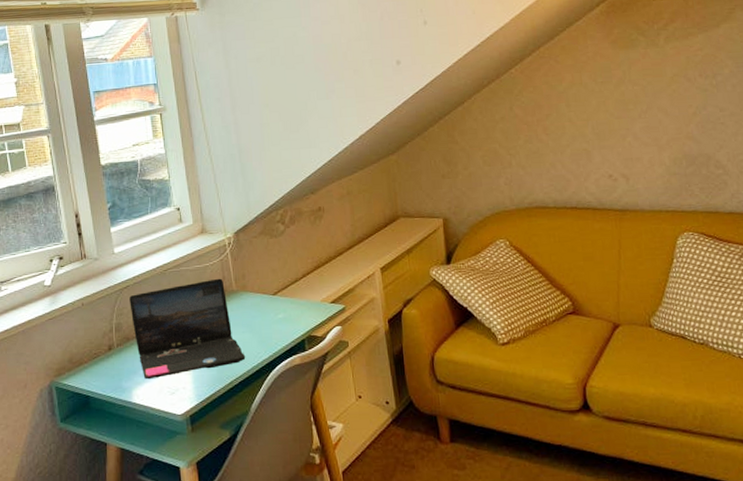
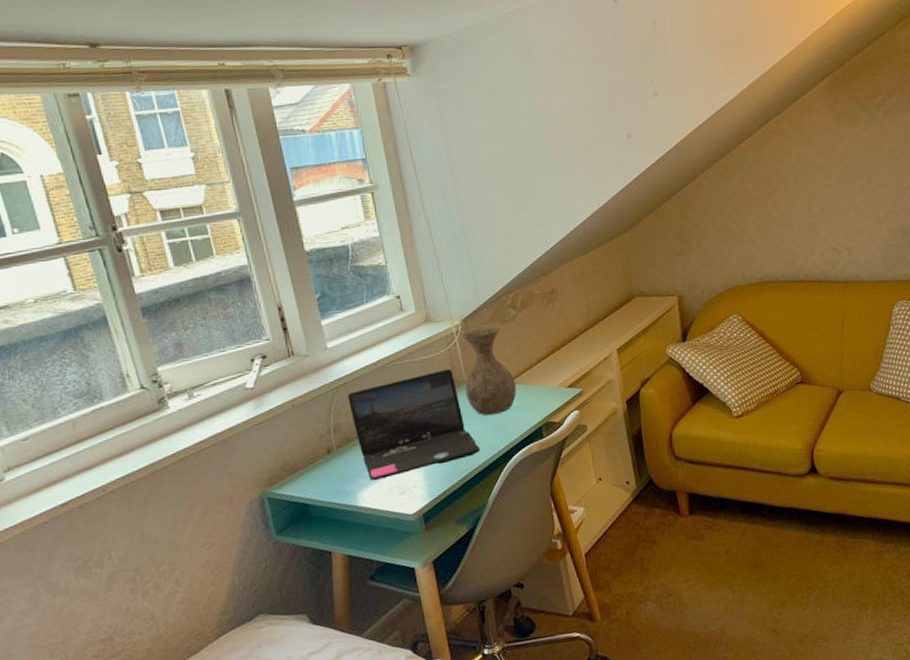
vase: none [233,241,282,326] -> present [461,327,517,416]

